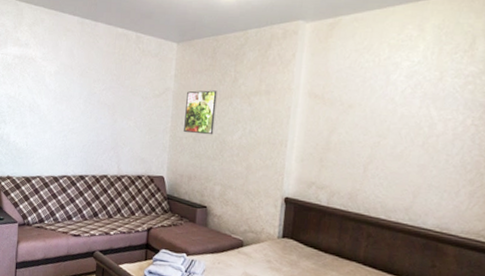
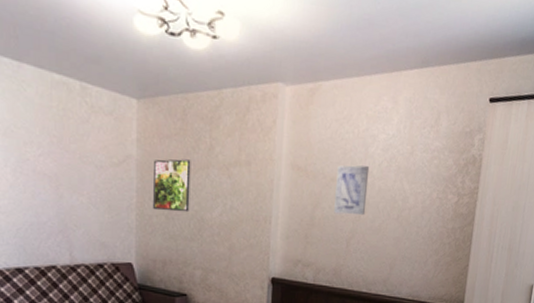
wall art: none [351,92,391,142] -> present [334,165,370,216]

